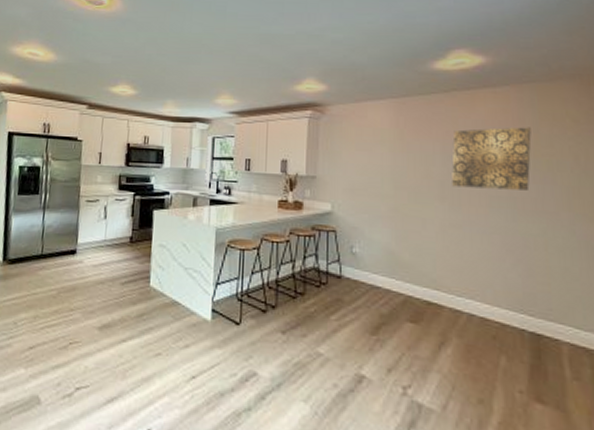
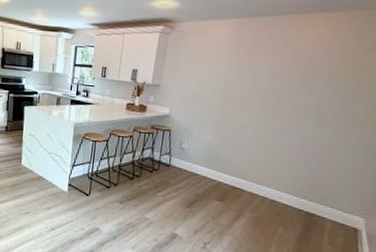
wall art: present [452,127,532,191] -> none [272,50,351,106]

